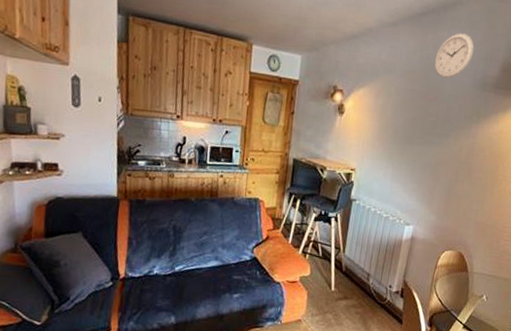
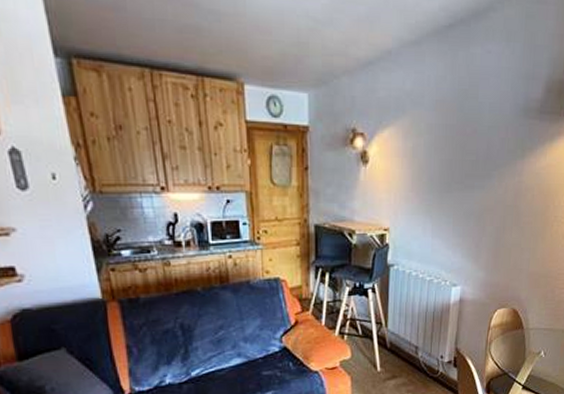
wall clock: present [434,33,474,78] -> none [468,48,513,106]

